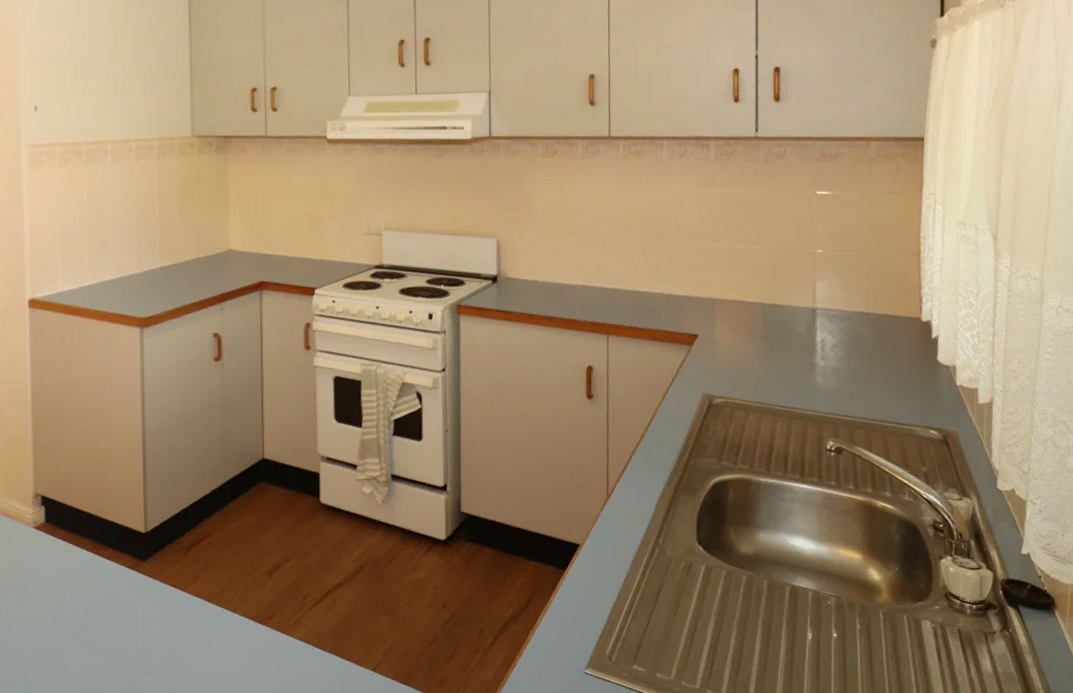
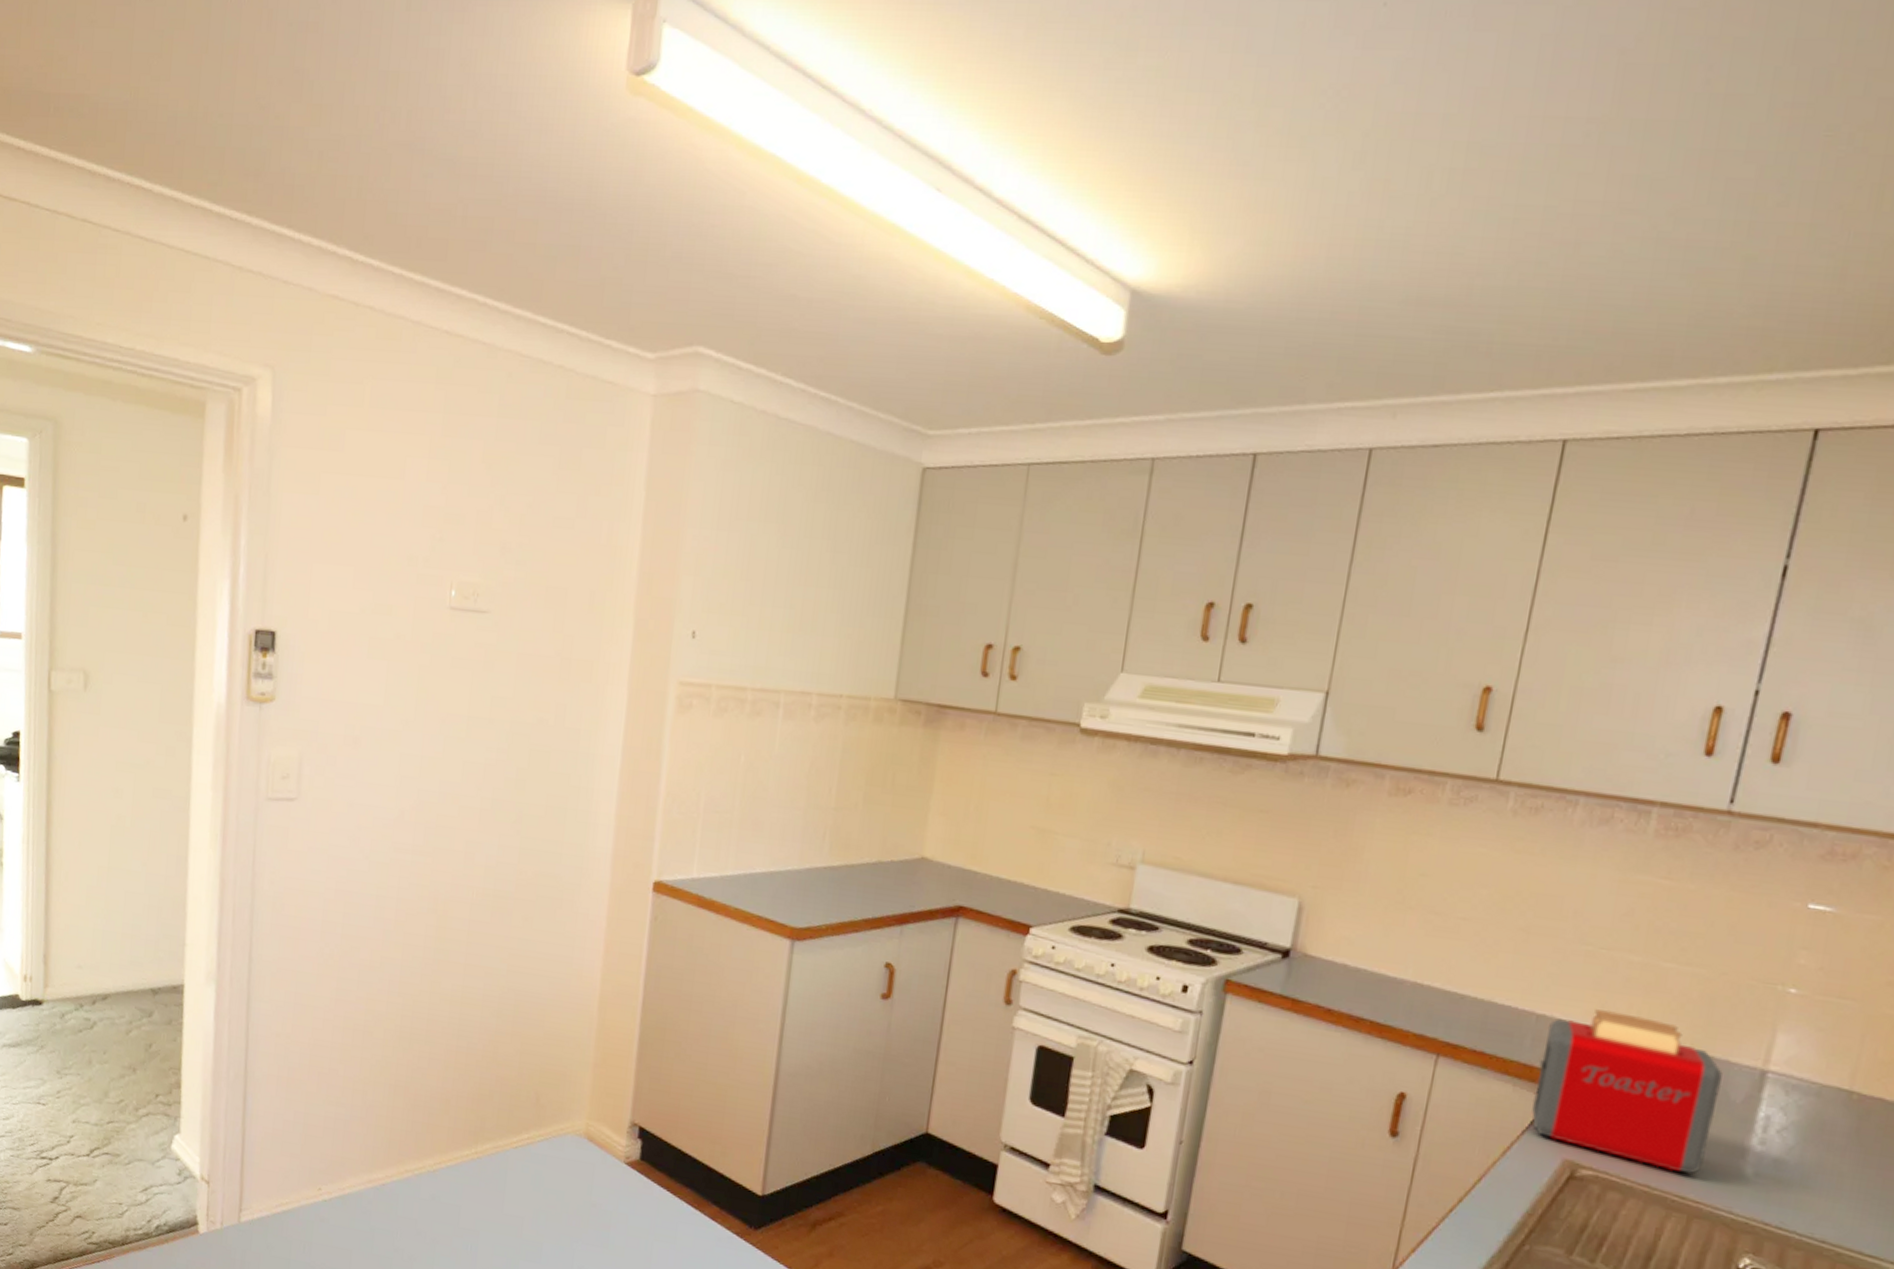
toaster: none [674,284,791,389] -> present [1531,1009,1723,1175]

